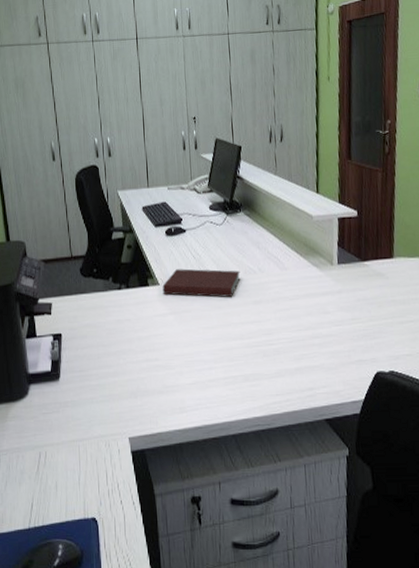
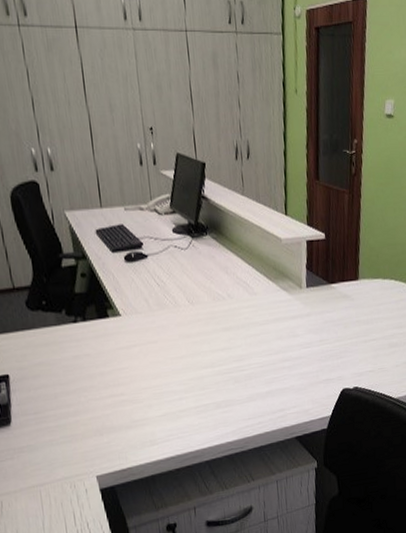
notebook: present [162,269,241,297] -> none [124,297,209,326]

